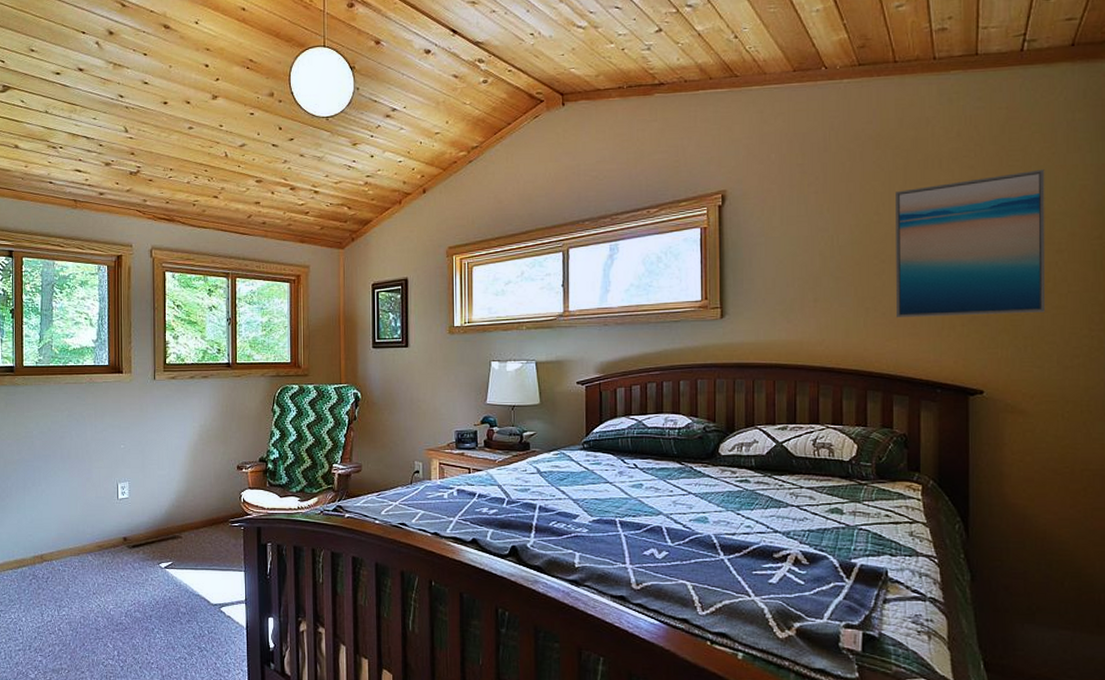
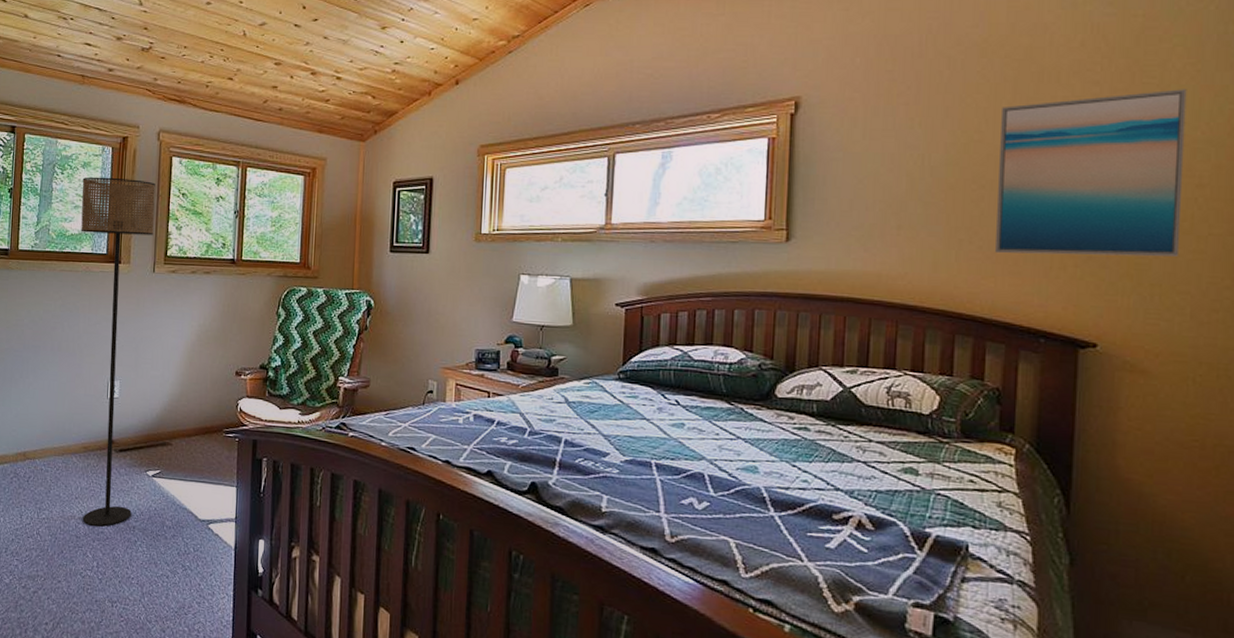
floor lamp: none [81,294,152,618] -> present [81,177,155,527]

